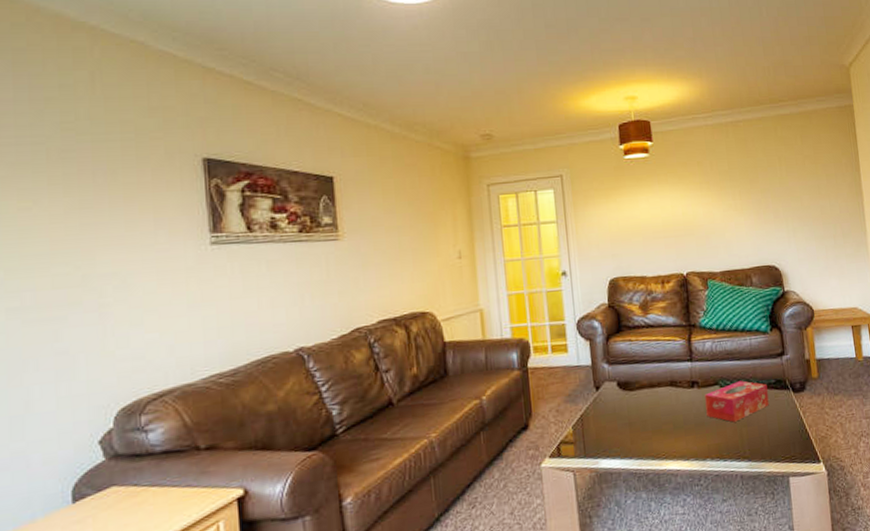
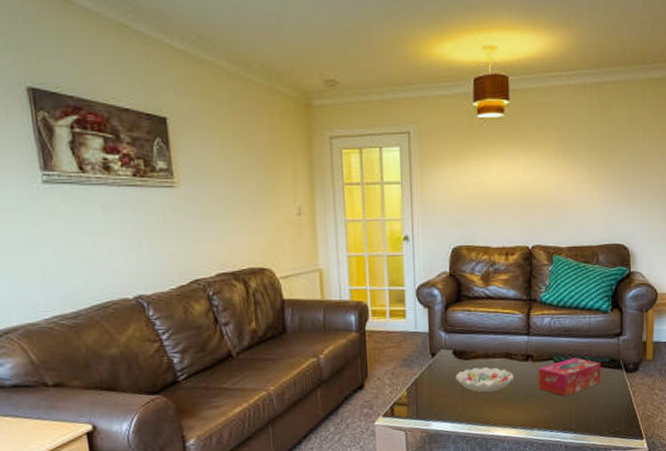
decorative bowl: none [621,397,681,424] -> present [455,367,513,392]

